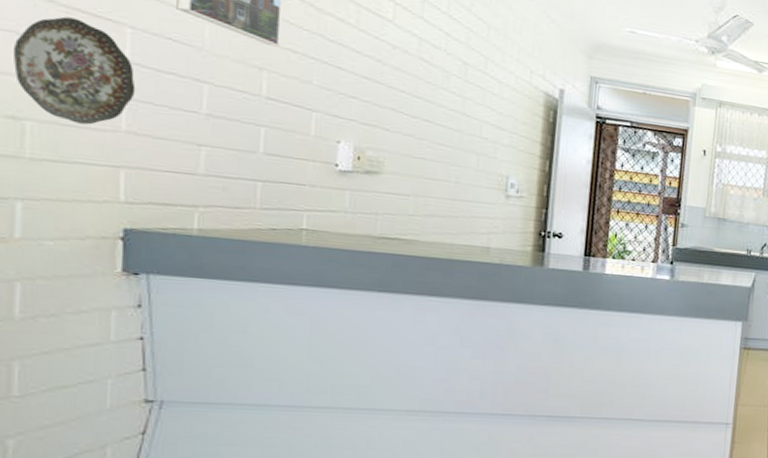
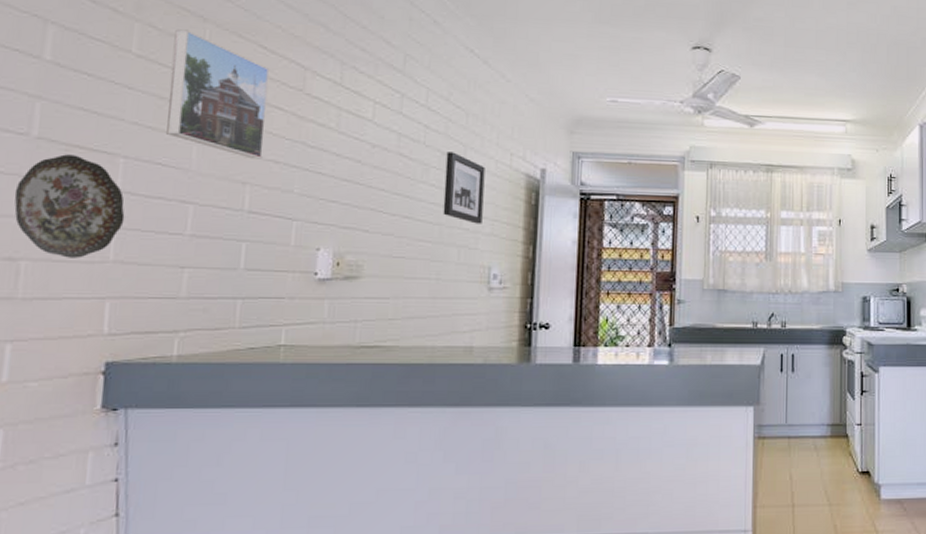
wall art: none [463,62,506,135] -> present [443,152,485,224]

